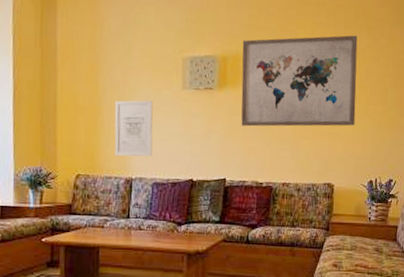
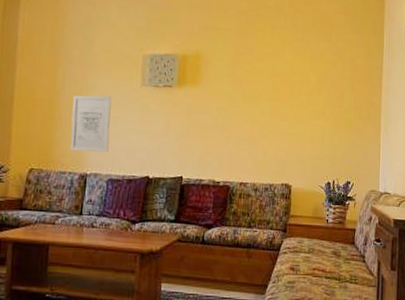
wall art: present [241,35,358,127] -> none [199,39,316,127]

